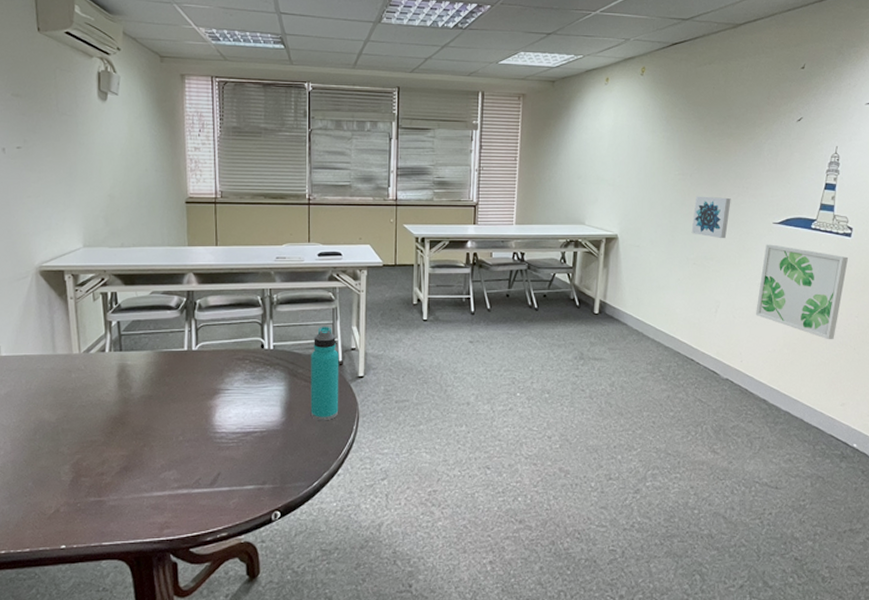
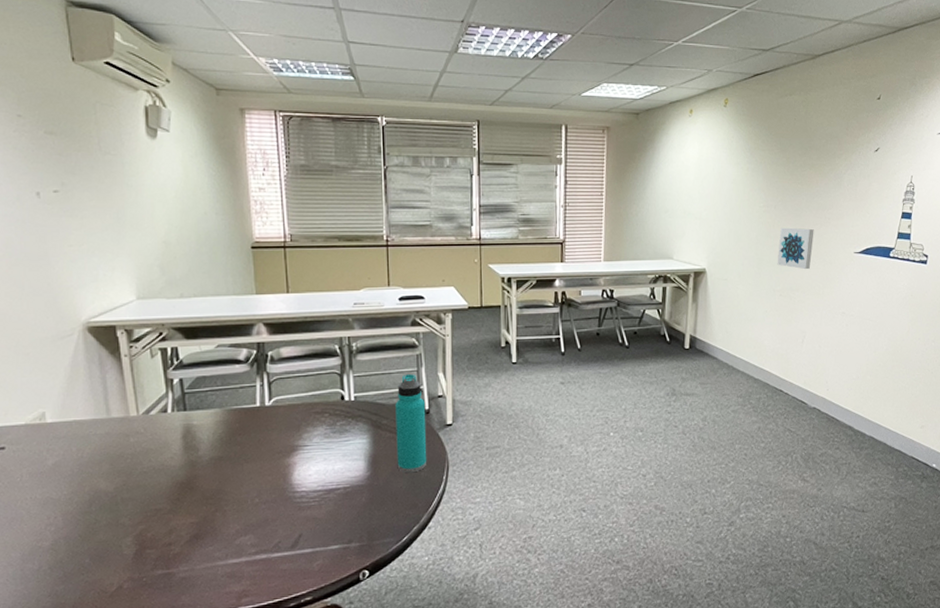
wall art: present [756,244,849,340] -> none [840,273,925,365]

